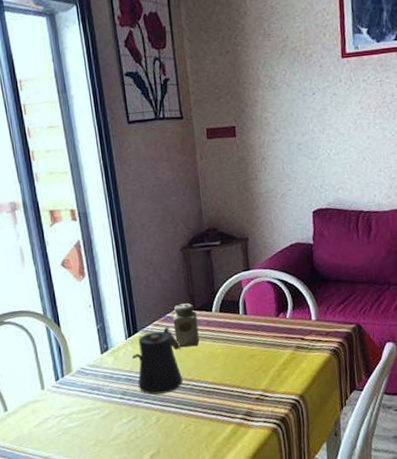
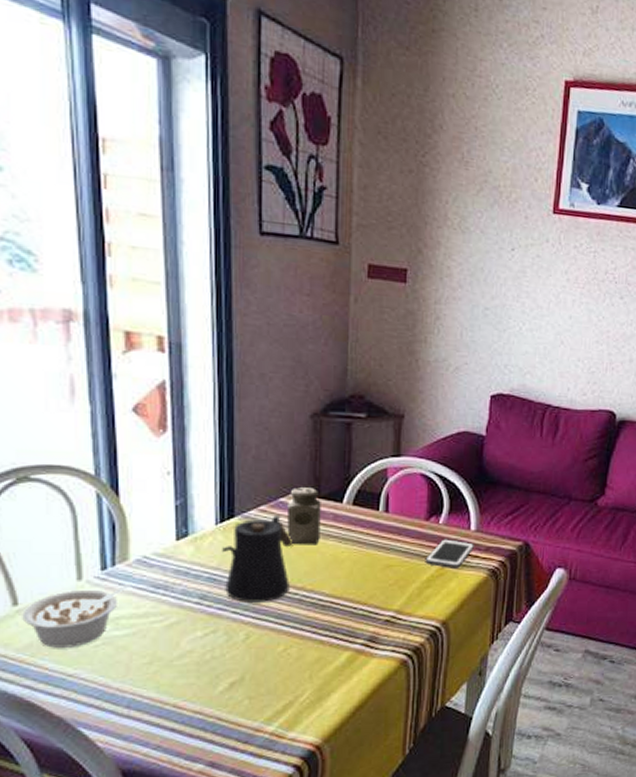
legume: none [11,388,76,439] -> present [22,583,131,648]
cell phone: none [279,329,317,353] -> present [425,539,474,568]

